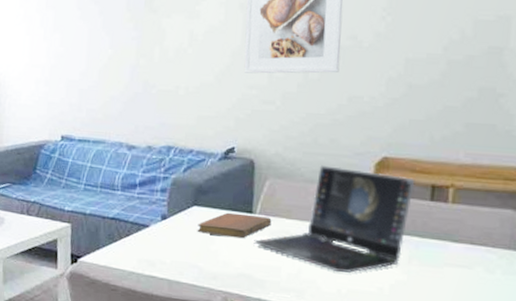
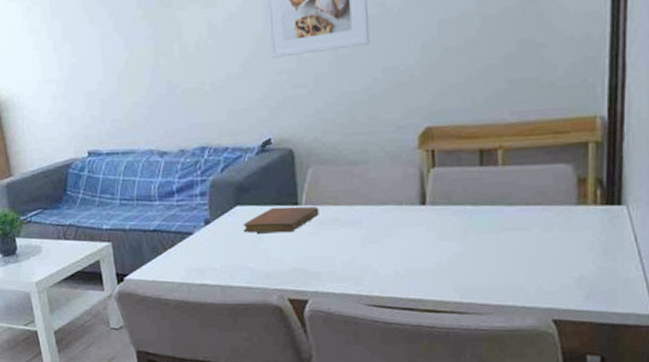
laptop computer: present [253,165,415,273] -> none [303,143,462,252]

